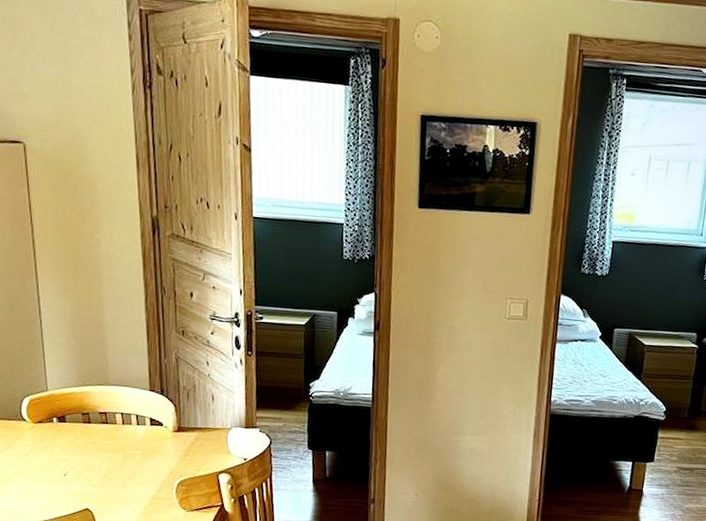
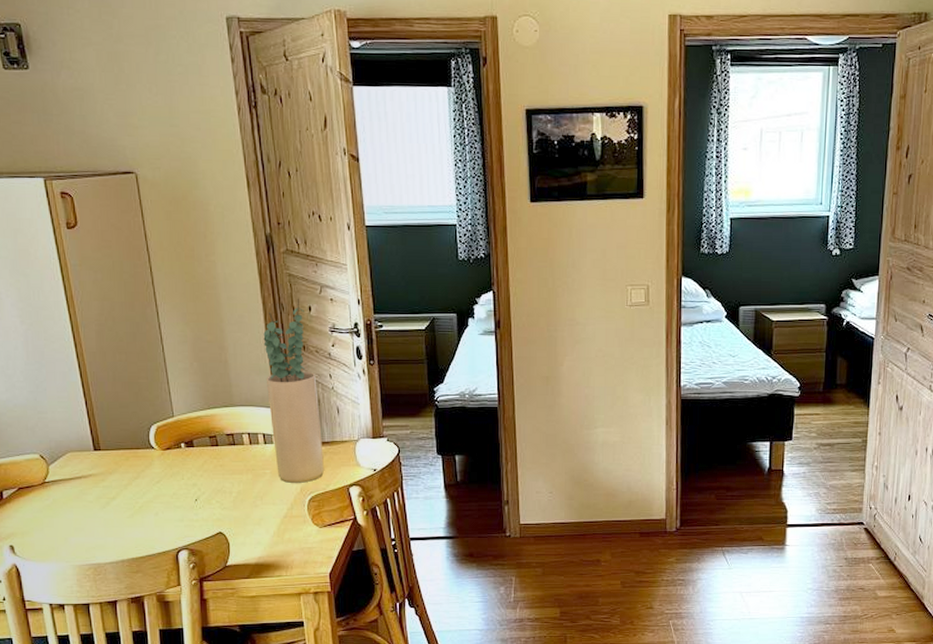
vase: none [142,284,196,466] -> present [263,299,325,483]

